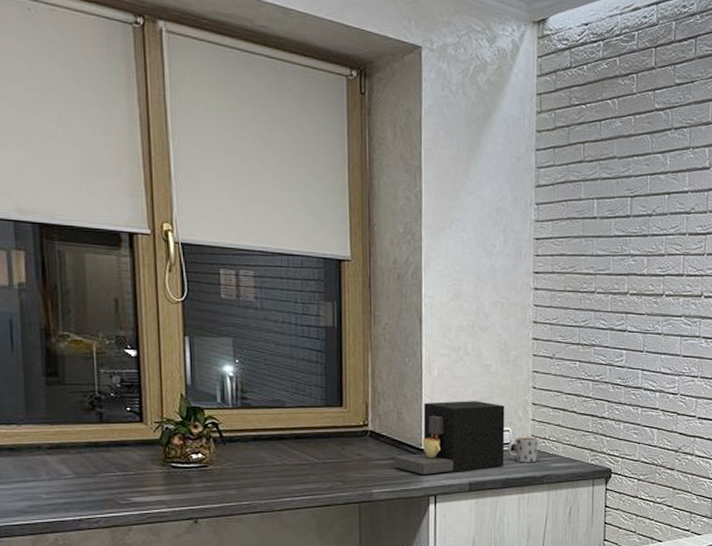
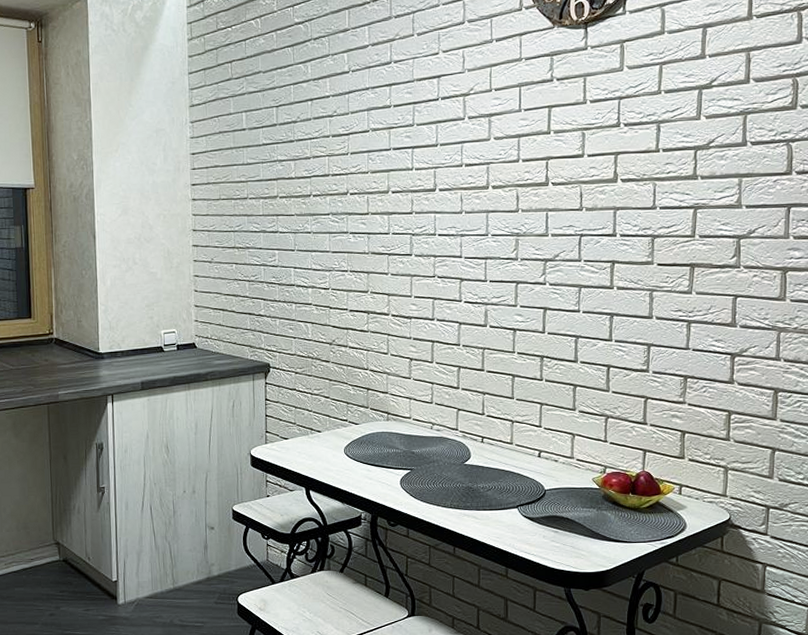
coffee maker: present [393,401,505,474] -> none [75,306,172,376]
mug: present [508,436,538,463] -> none [174,336,202,362]

